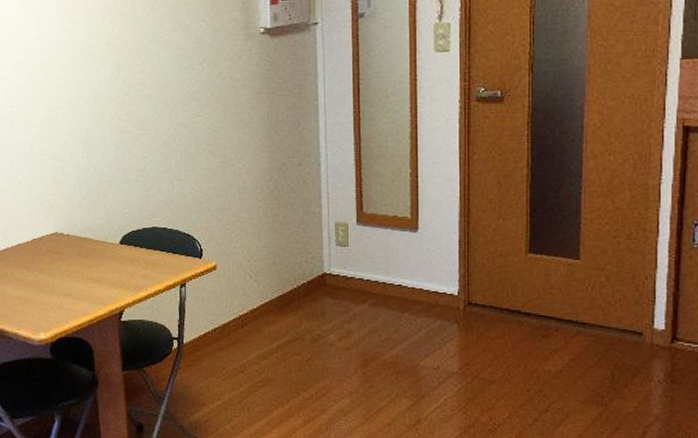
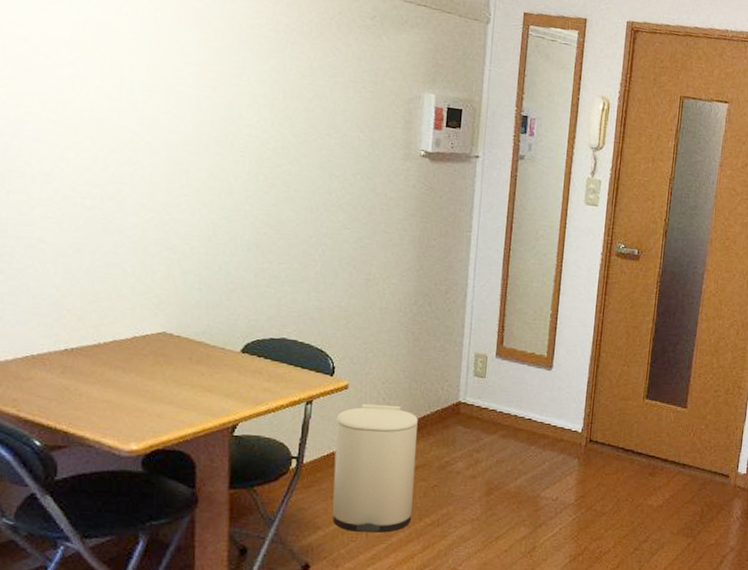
pedal bin: none [209,283,290,408] -> present [332,404,418,533]

